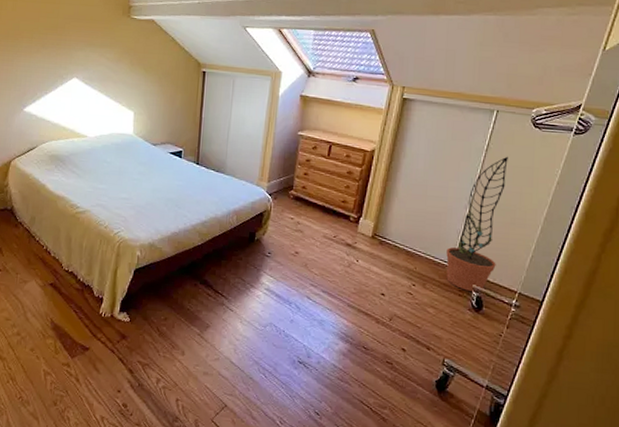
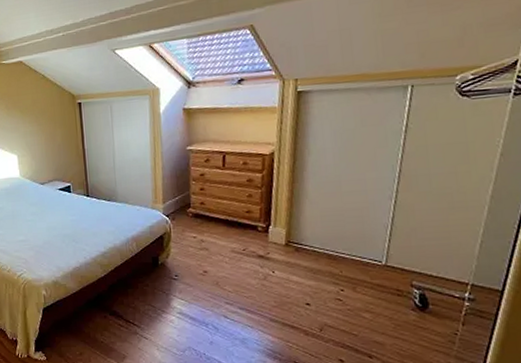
decorative plant: present [446,156,508,293] -> none [375,134,438,290]

